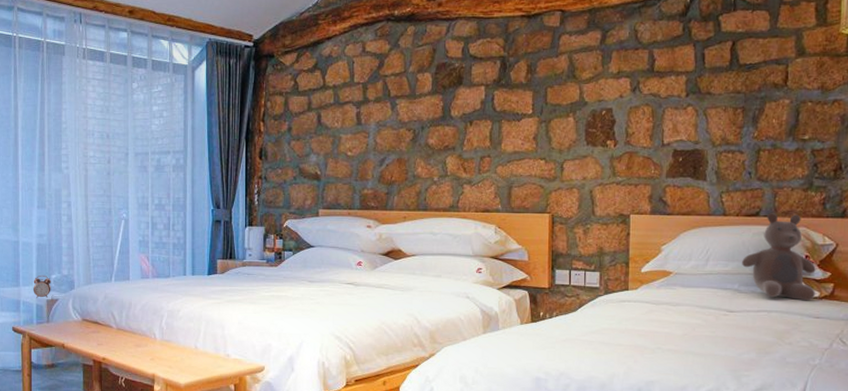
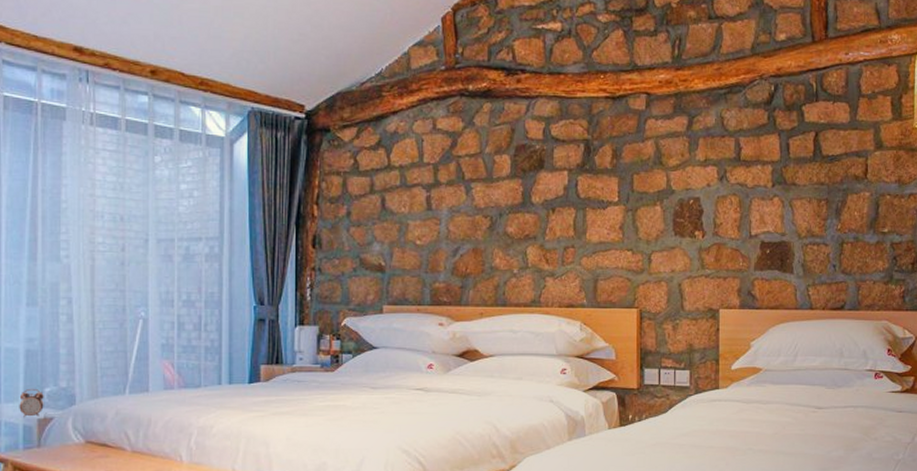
bear: present [741,213,816,301] -> none [828,306,898,395]

